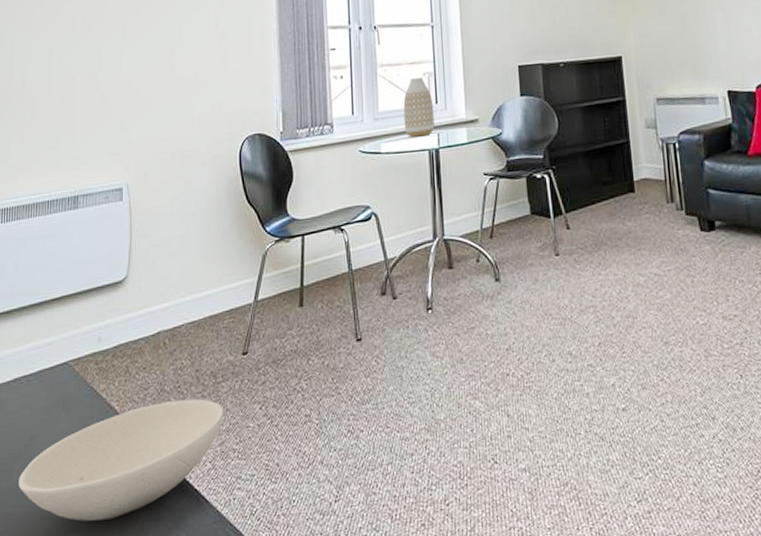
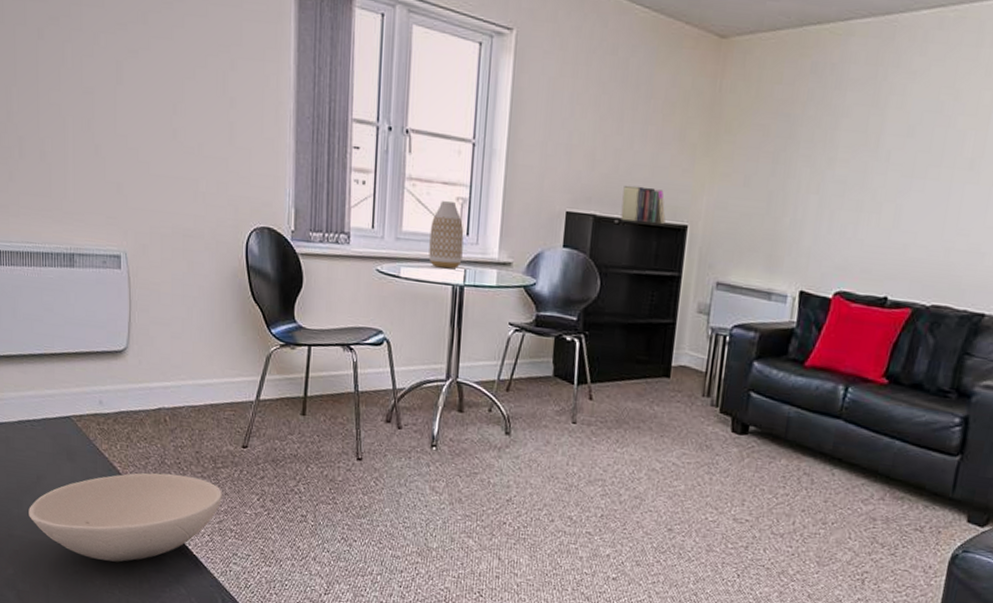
books: none [563,31,602,63] -> present [620,185,666,225]

